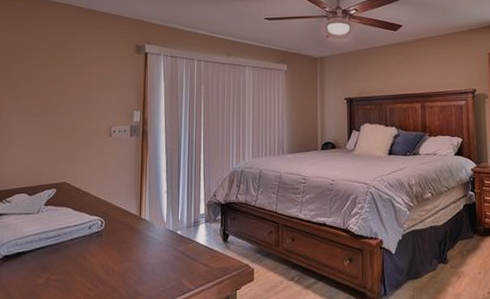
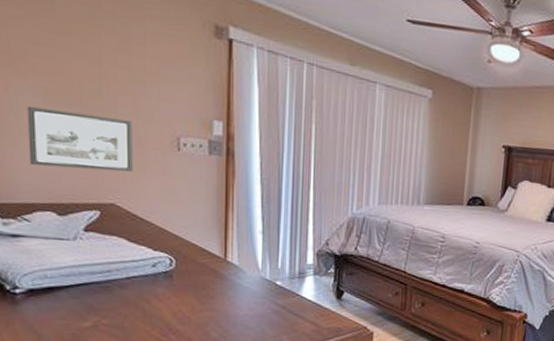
picture frame: none [15,119,81,160] -> present [26,105,133,172]

